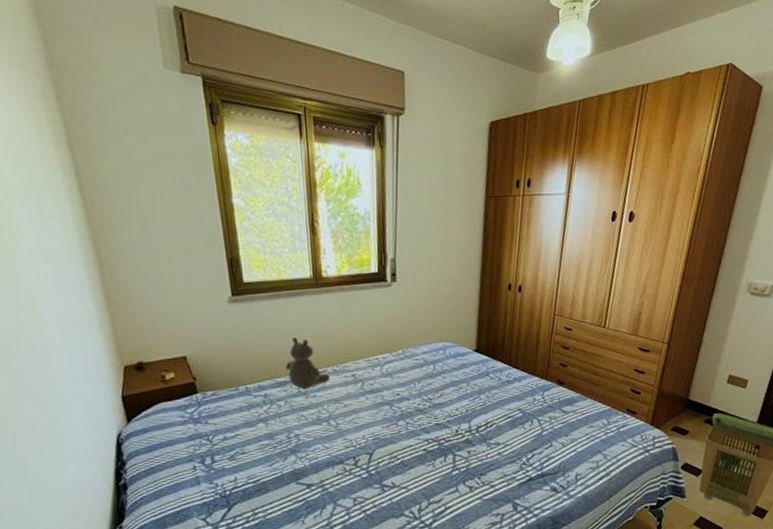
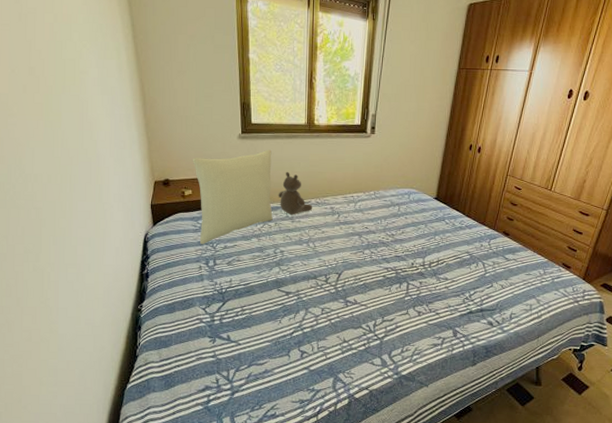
pillow: none [172,312,282,439] -> present [193,149,273,244]

